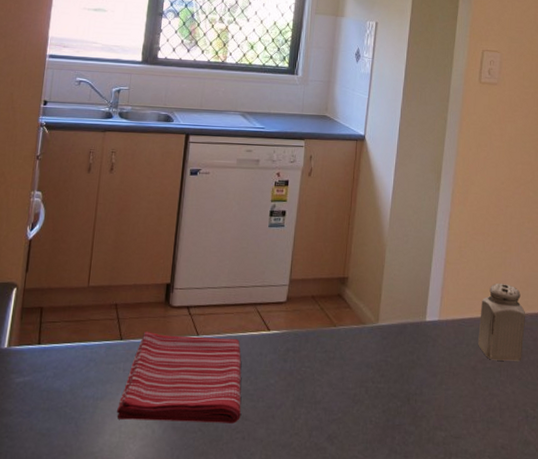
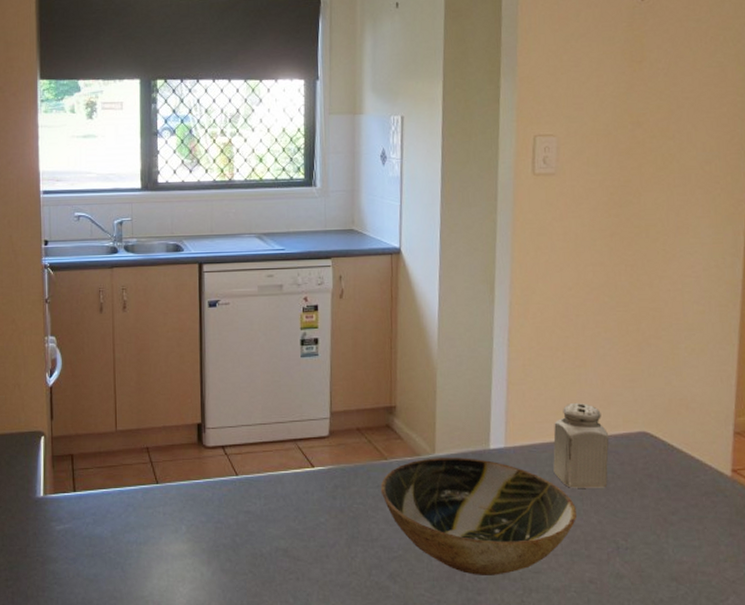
dish towel: present [117,332,242,424] -> none [162,474,292,564]
bowl: none [327,327,495,440] -> present [380,458,578,575]

